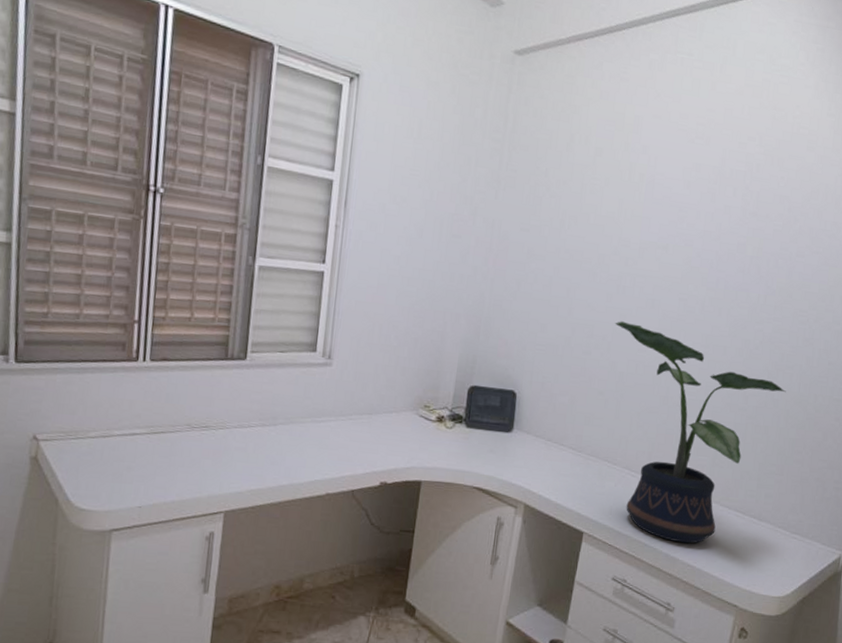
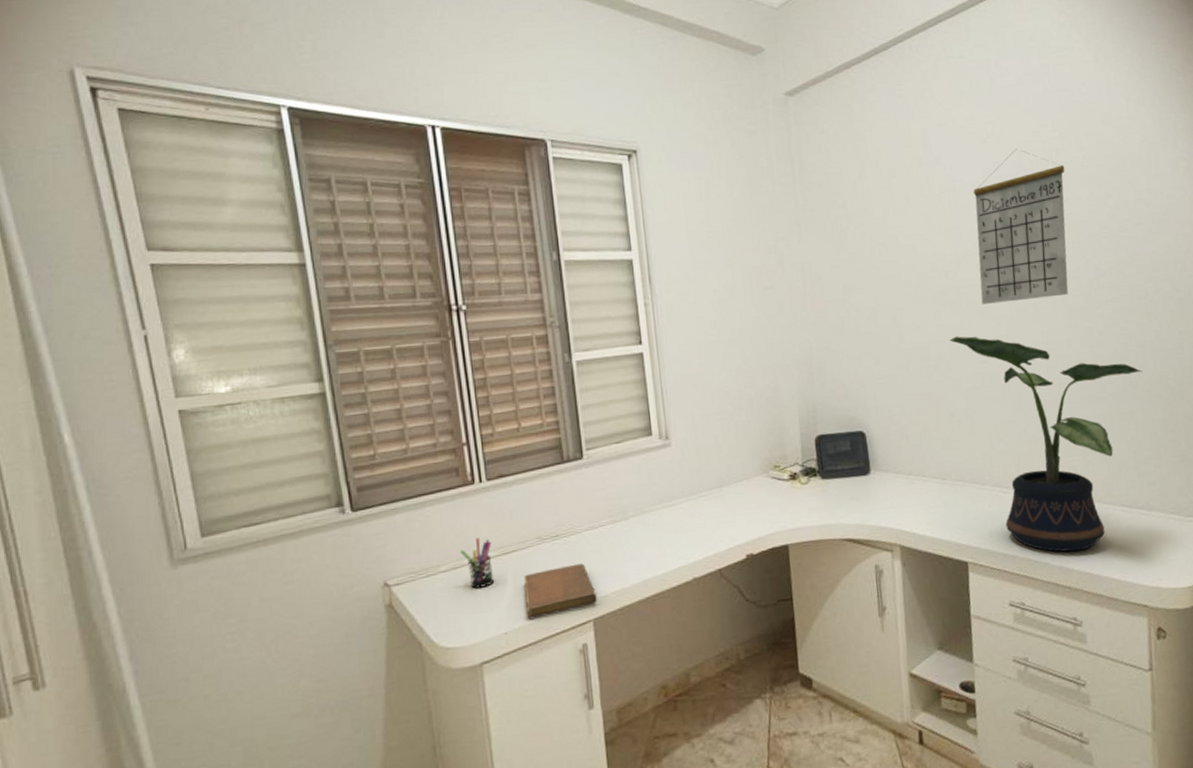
pen holder: none [111,413,144,460] -> present [460,538,495,589]
notebook: none [163,456,233,500] -> present [524,563,597,620]
calendar: none [653,155,762,305] -> present [973,148,1068,304]

